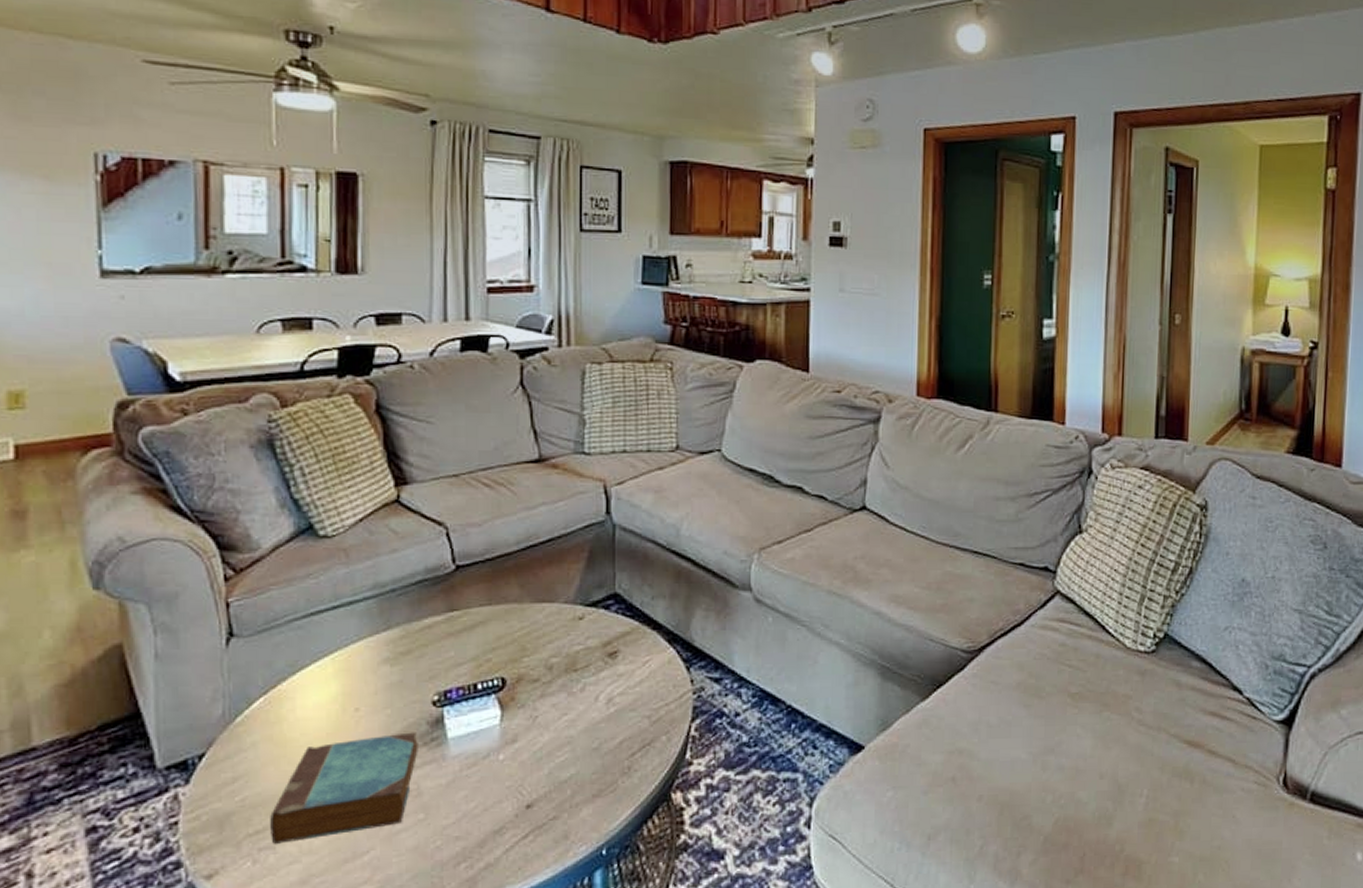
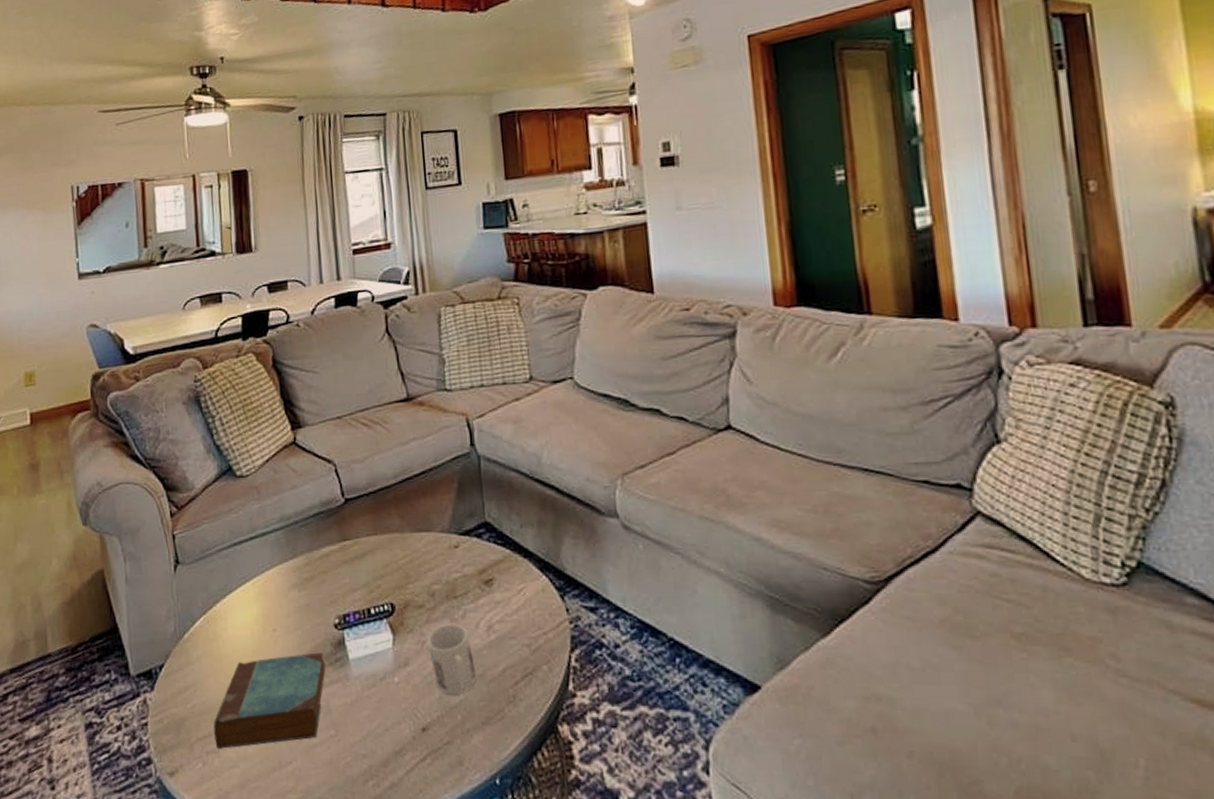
mug: none [540,697,592,770] -> present [427,624,477,695]

